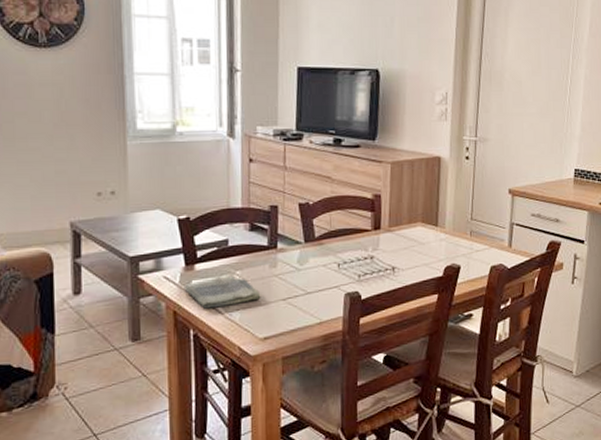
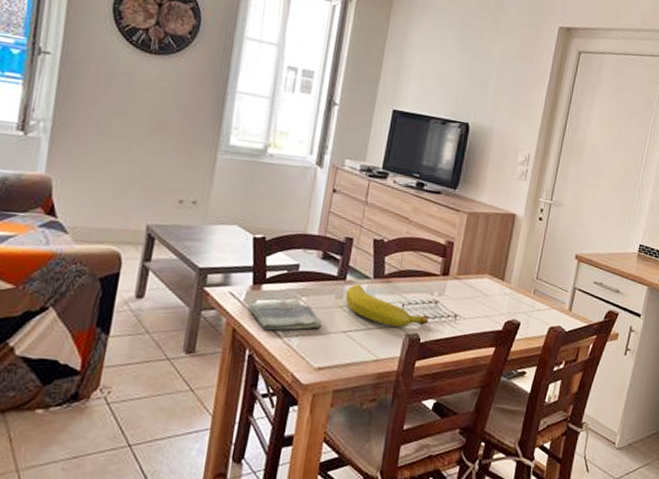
banana: none [280,251,367,288] -> present [345,284,429,327]

